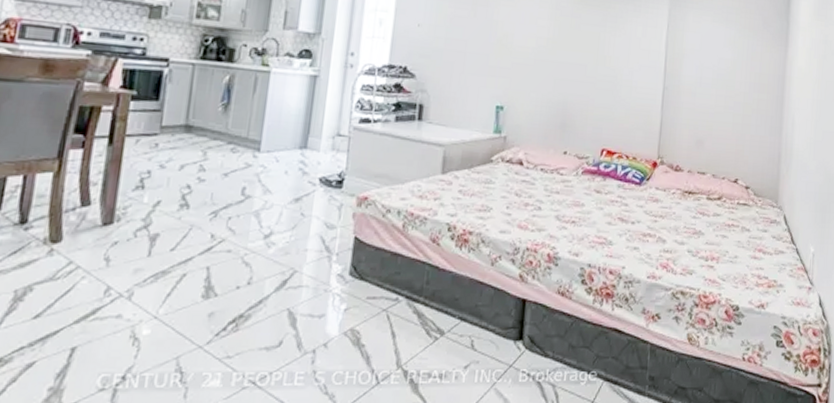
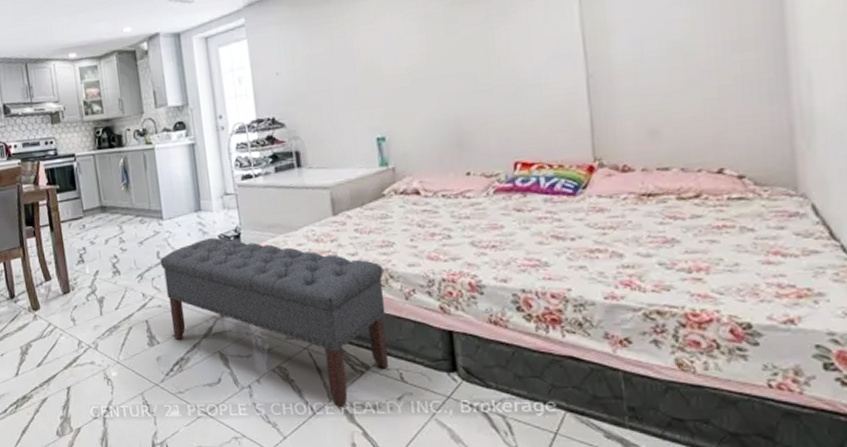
bench: none [237,180,477,377] -> present [160,238,388,408]

